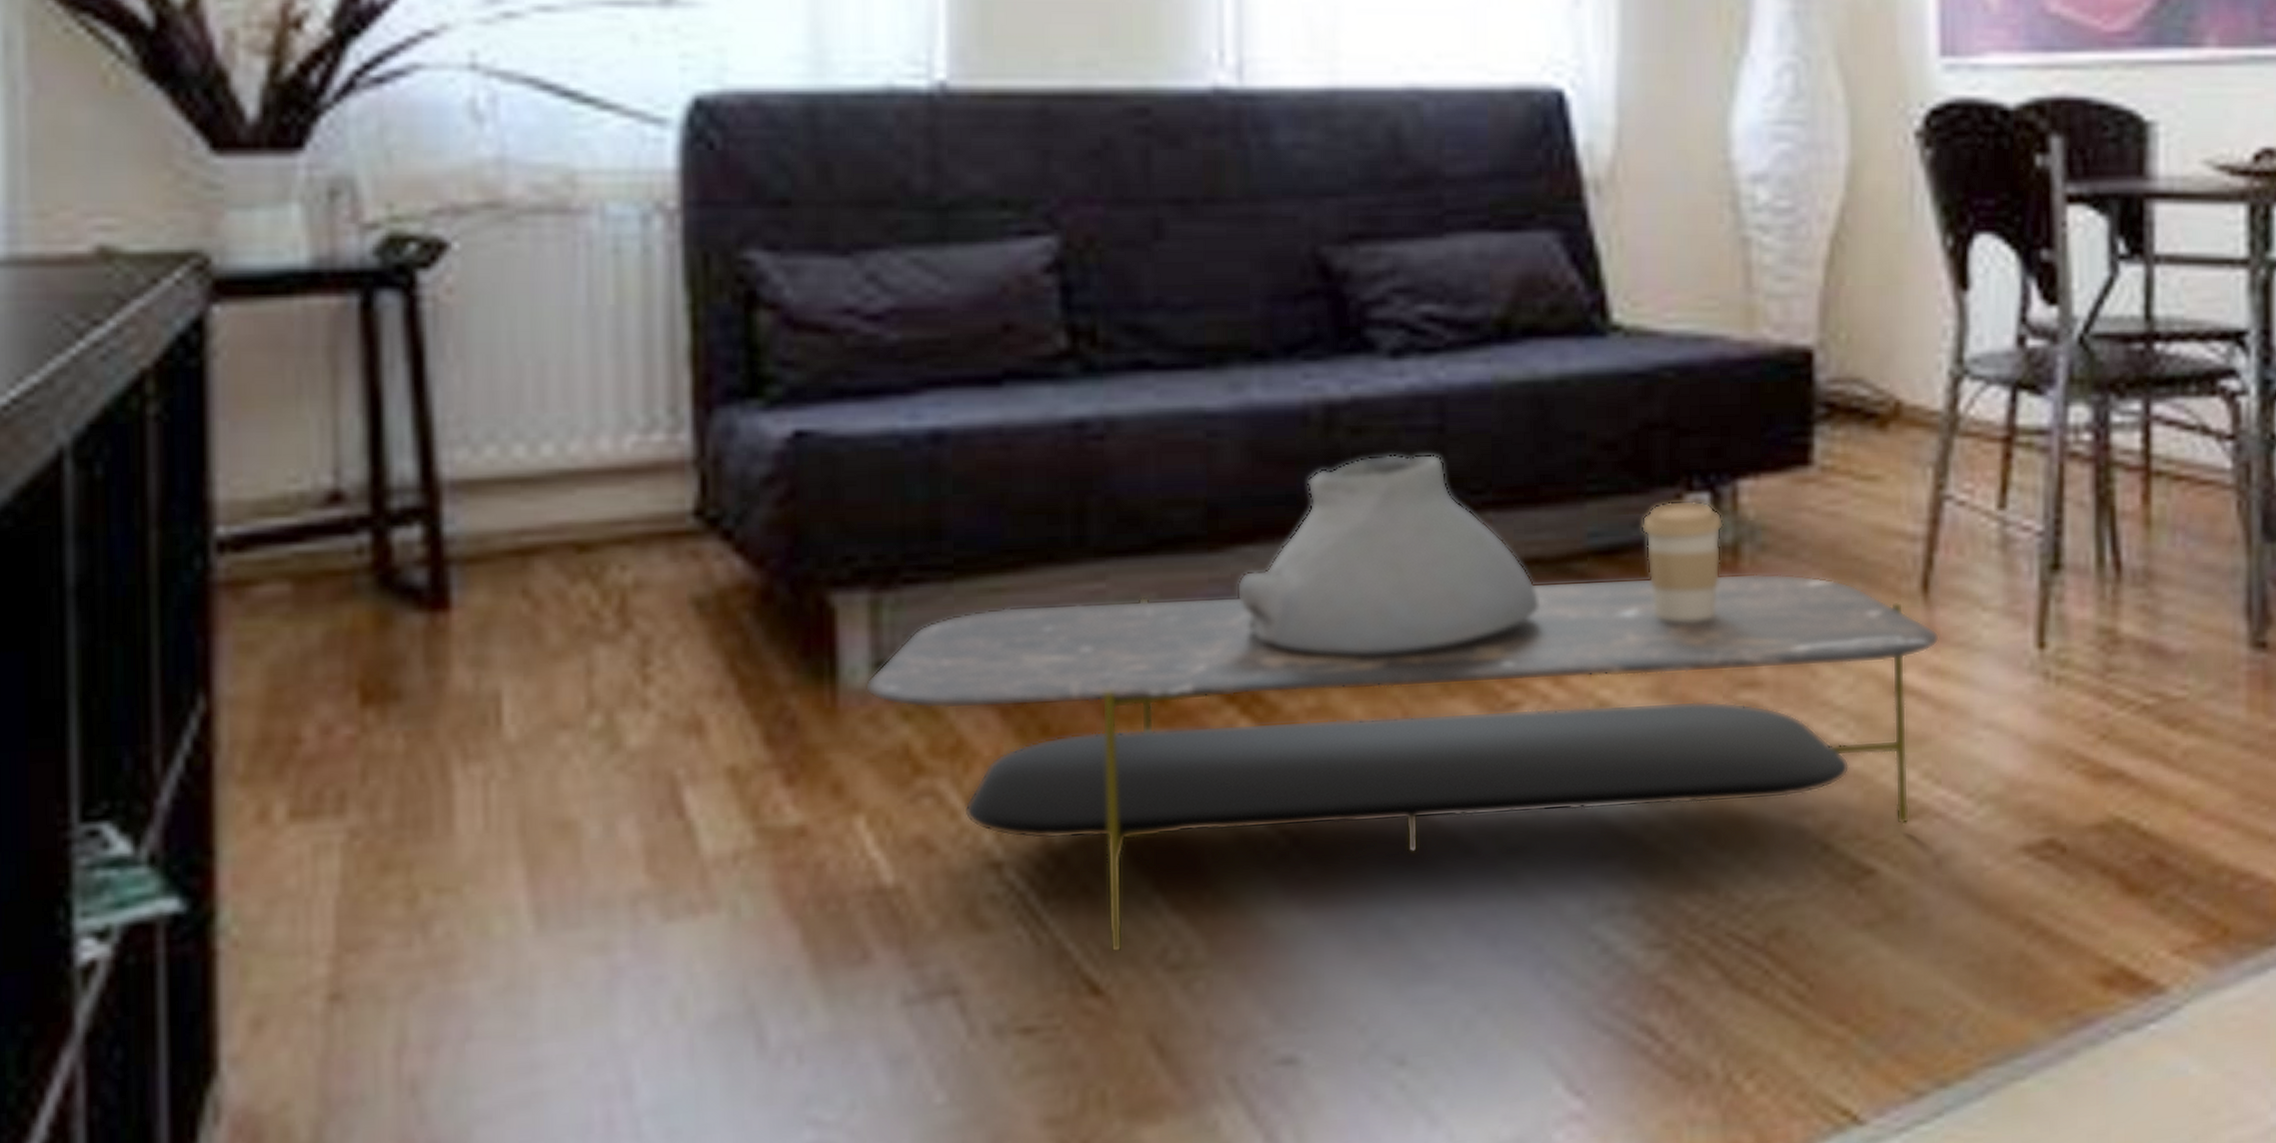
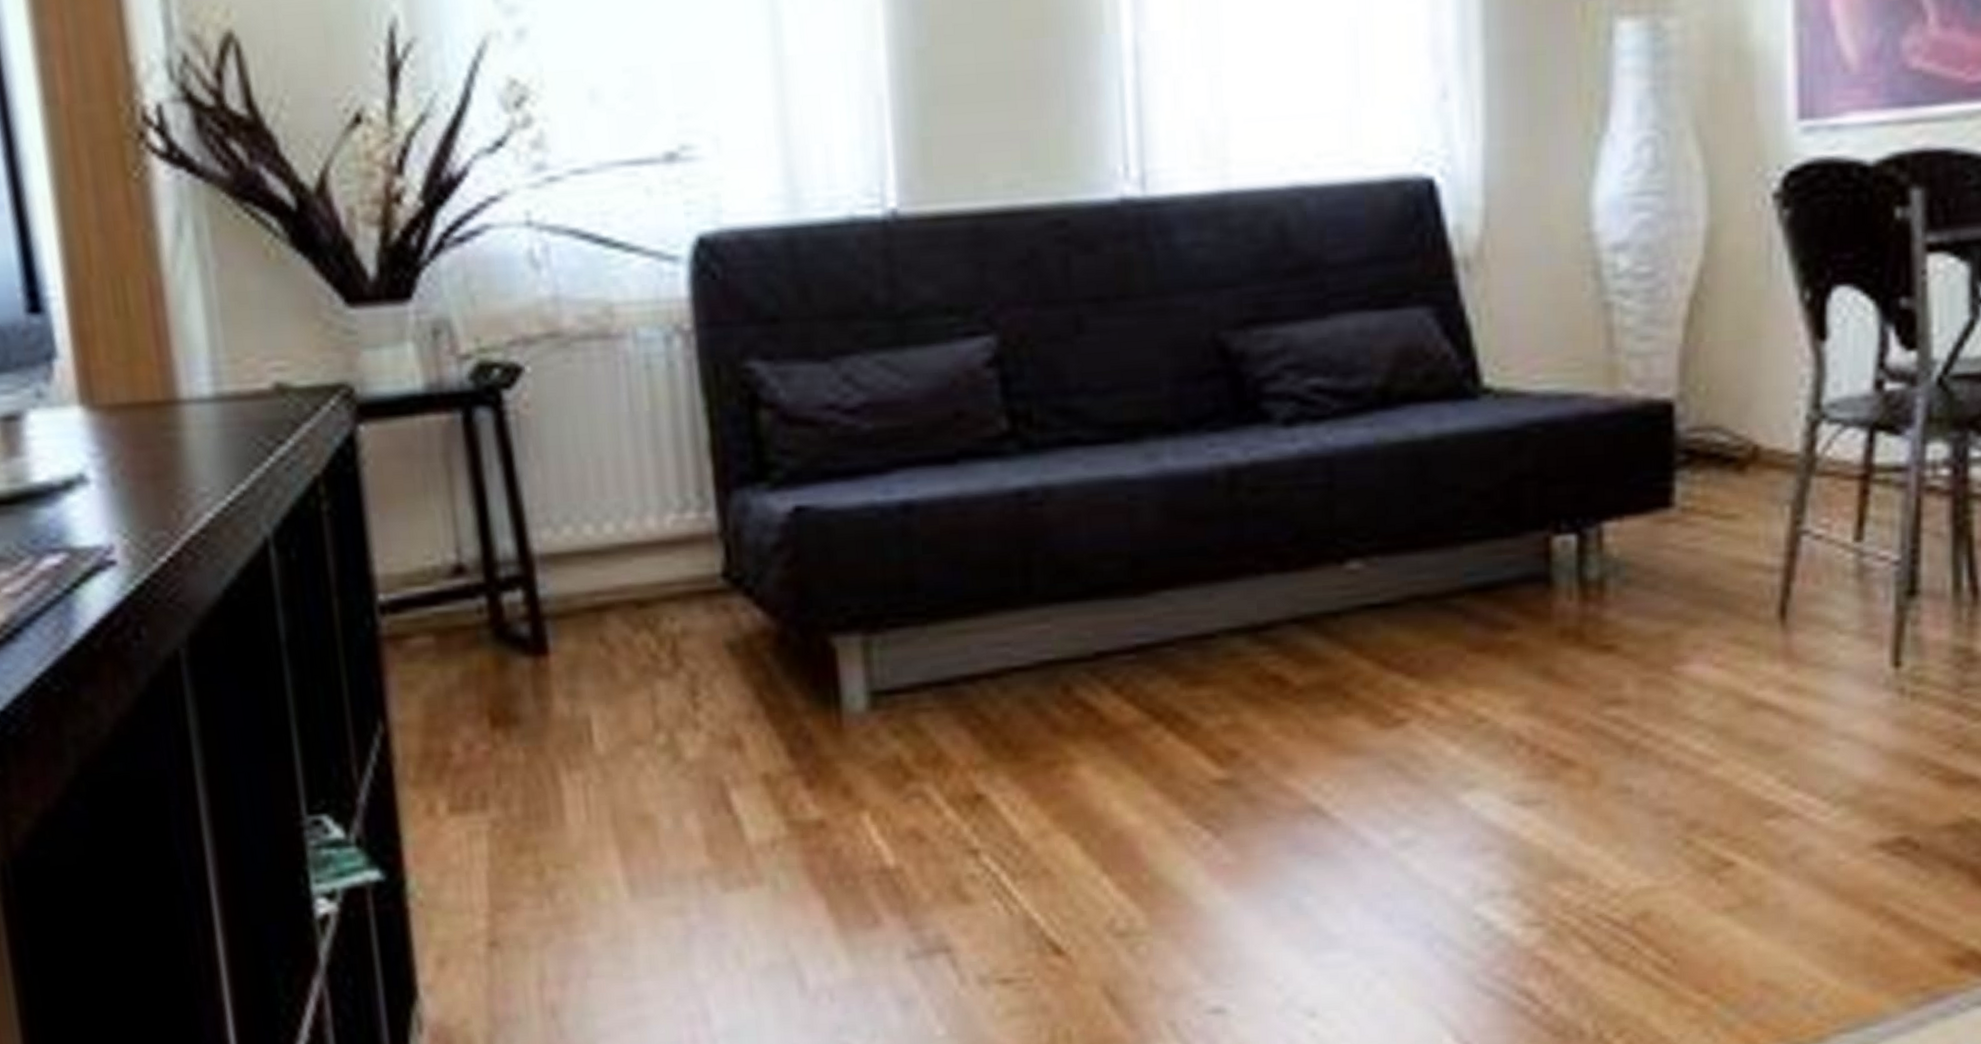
coffee table: present [864,573,1939,954] -> none [862,604,1796,922]
vase: present [1235,453,1538,653] -> none [1158,508,1421,679]
coffee cup: present [1642,500,1724,621] -> none [1513,541,1590,648]

